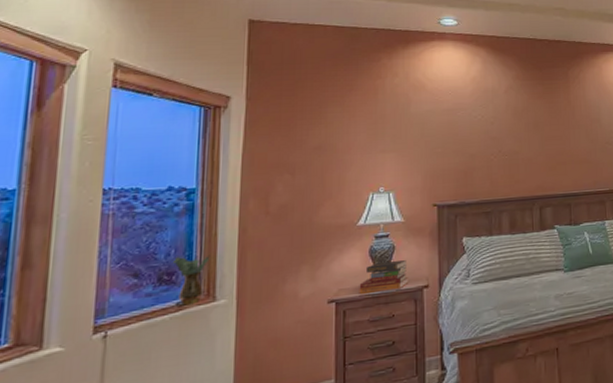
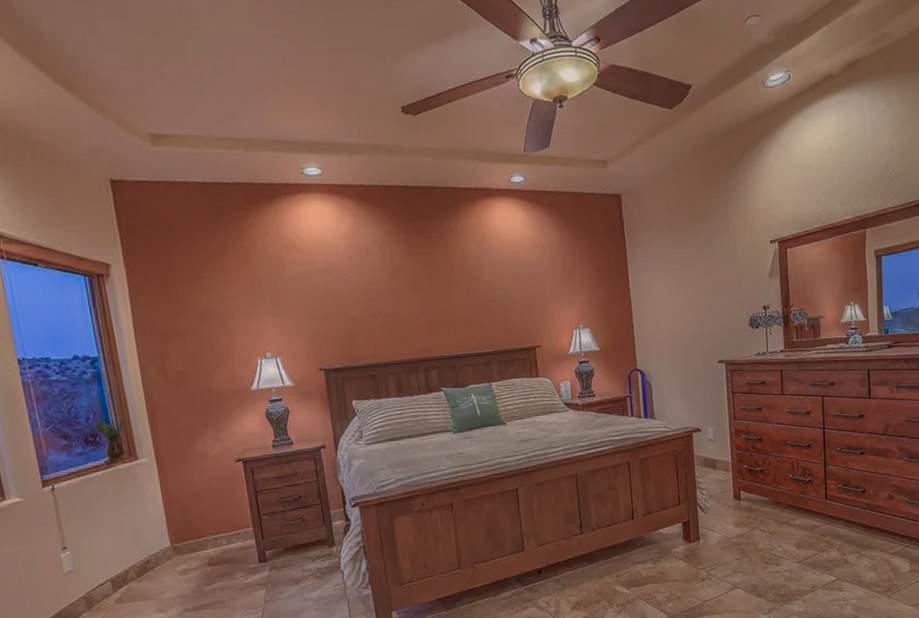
books: present [359,260,408,294] -> none [261,423,306,454]

